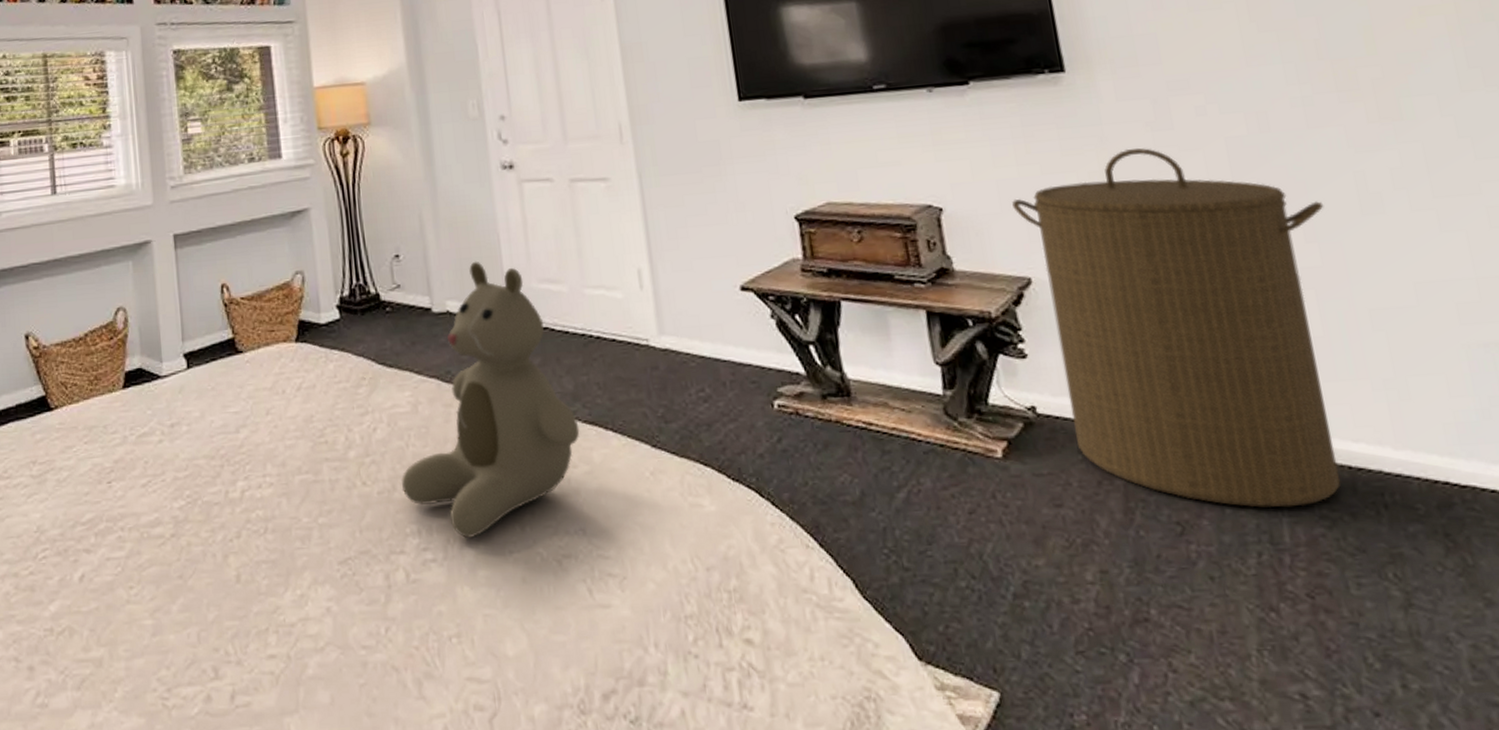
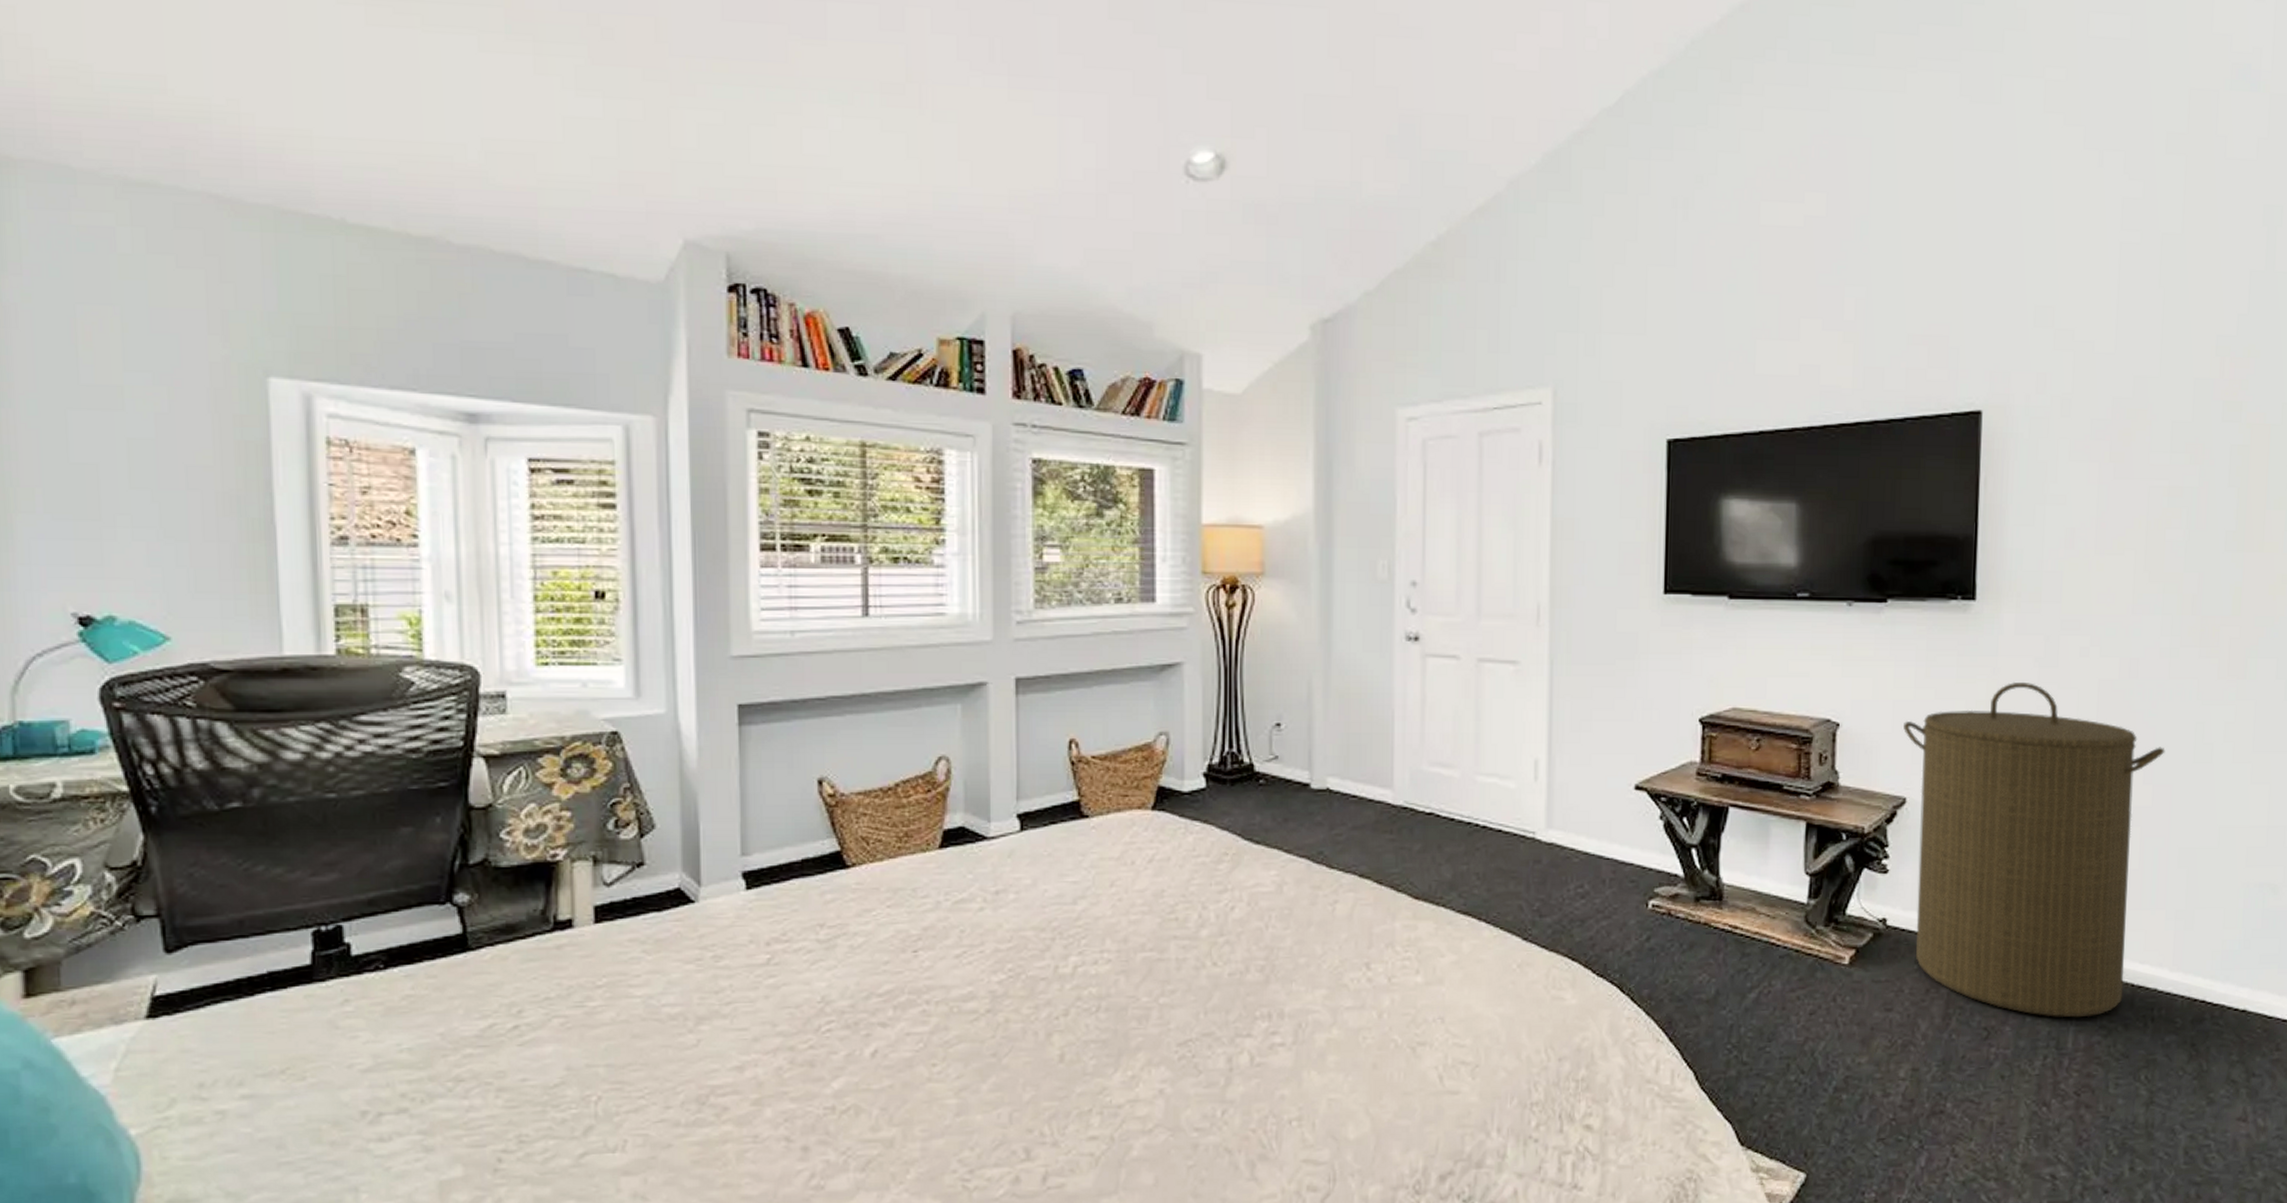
teddy bear: present [400,261,580,538] -> none [1255,737,1452,1023]

